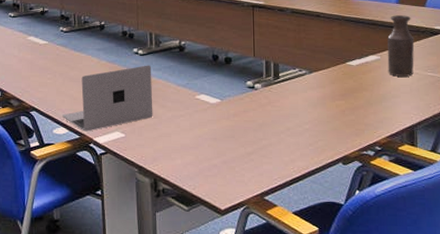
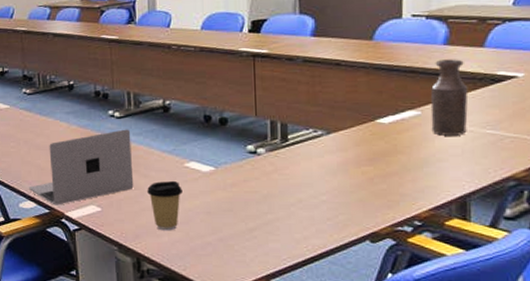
coffee cup: none [164,110,194,155] -> present [147,180,183,231]

